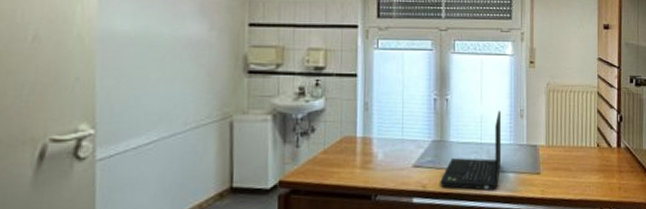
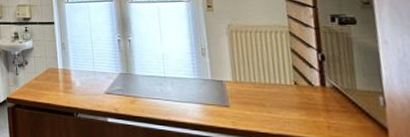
laptop: present [440,111,502,190] -> none [130,50,187,117]

